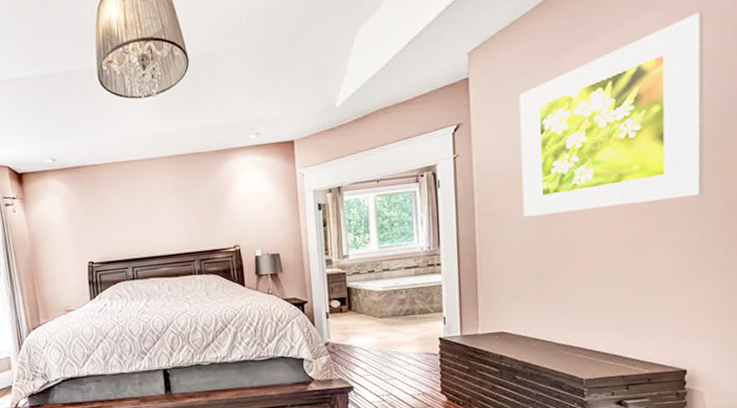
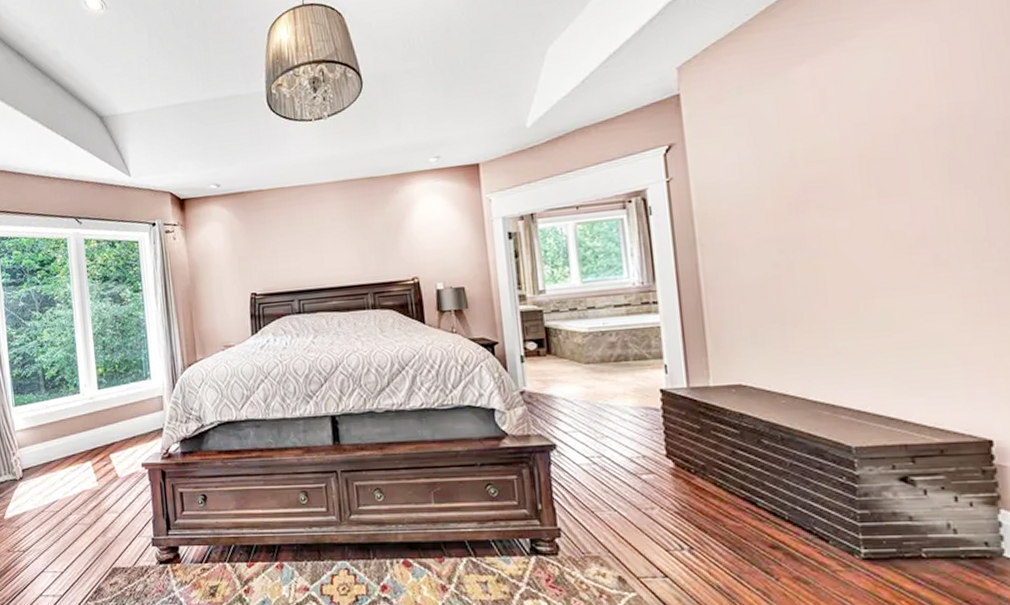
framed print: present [519,12,703,217] -> none [741,16,989,249]

